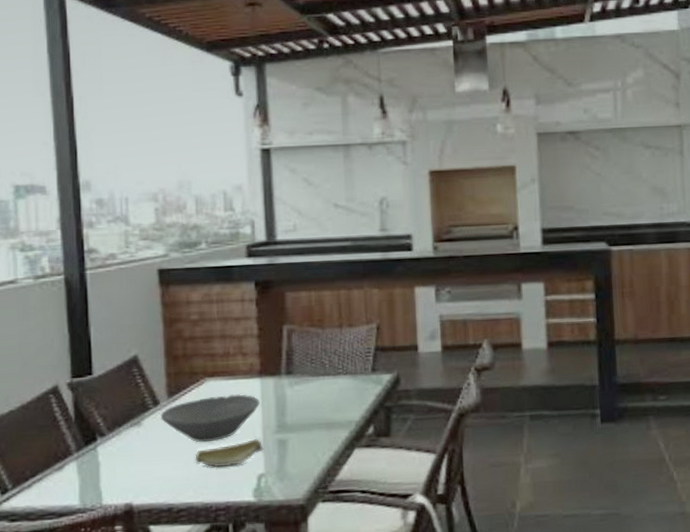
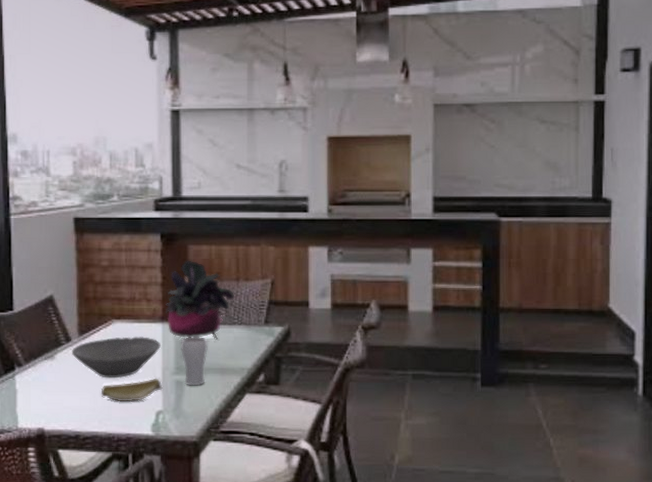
potted plant: none [262,308,339,393] -> present [165,260,235,340]
drinking glass: none [281,390,311,444] -> present [180,337,208,386]

